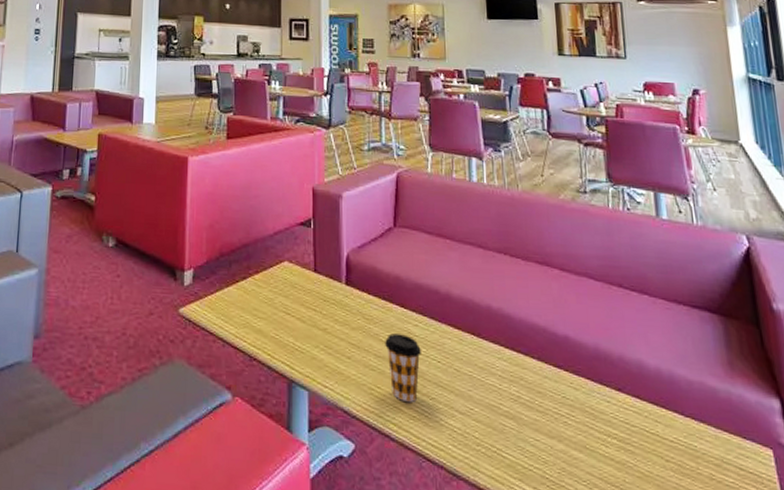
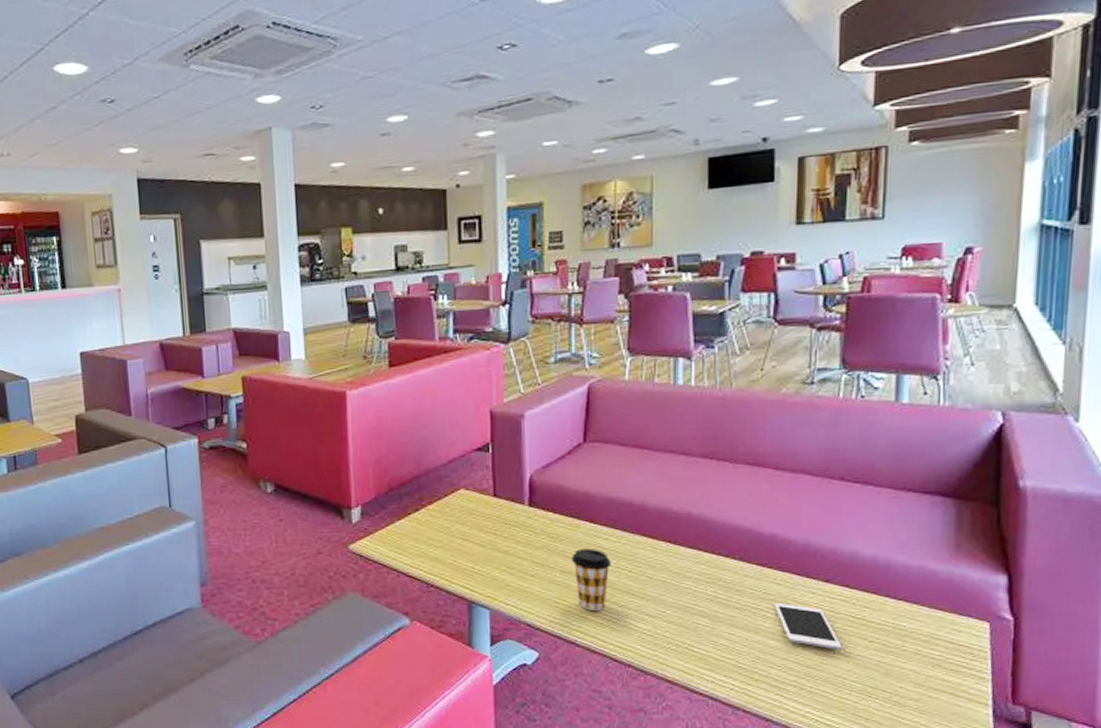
cell phone: none [573,409,642,468] -> present [774,603,843,650]

